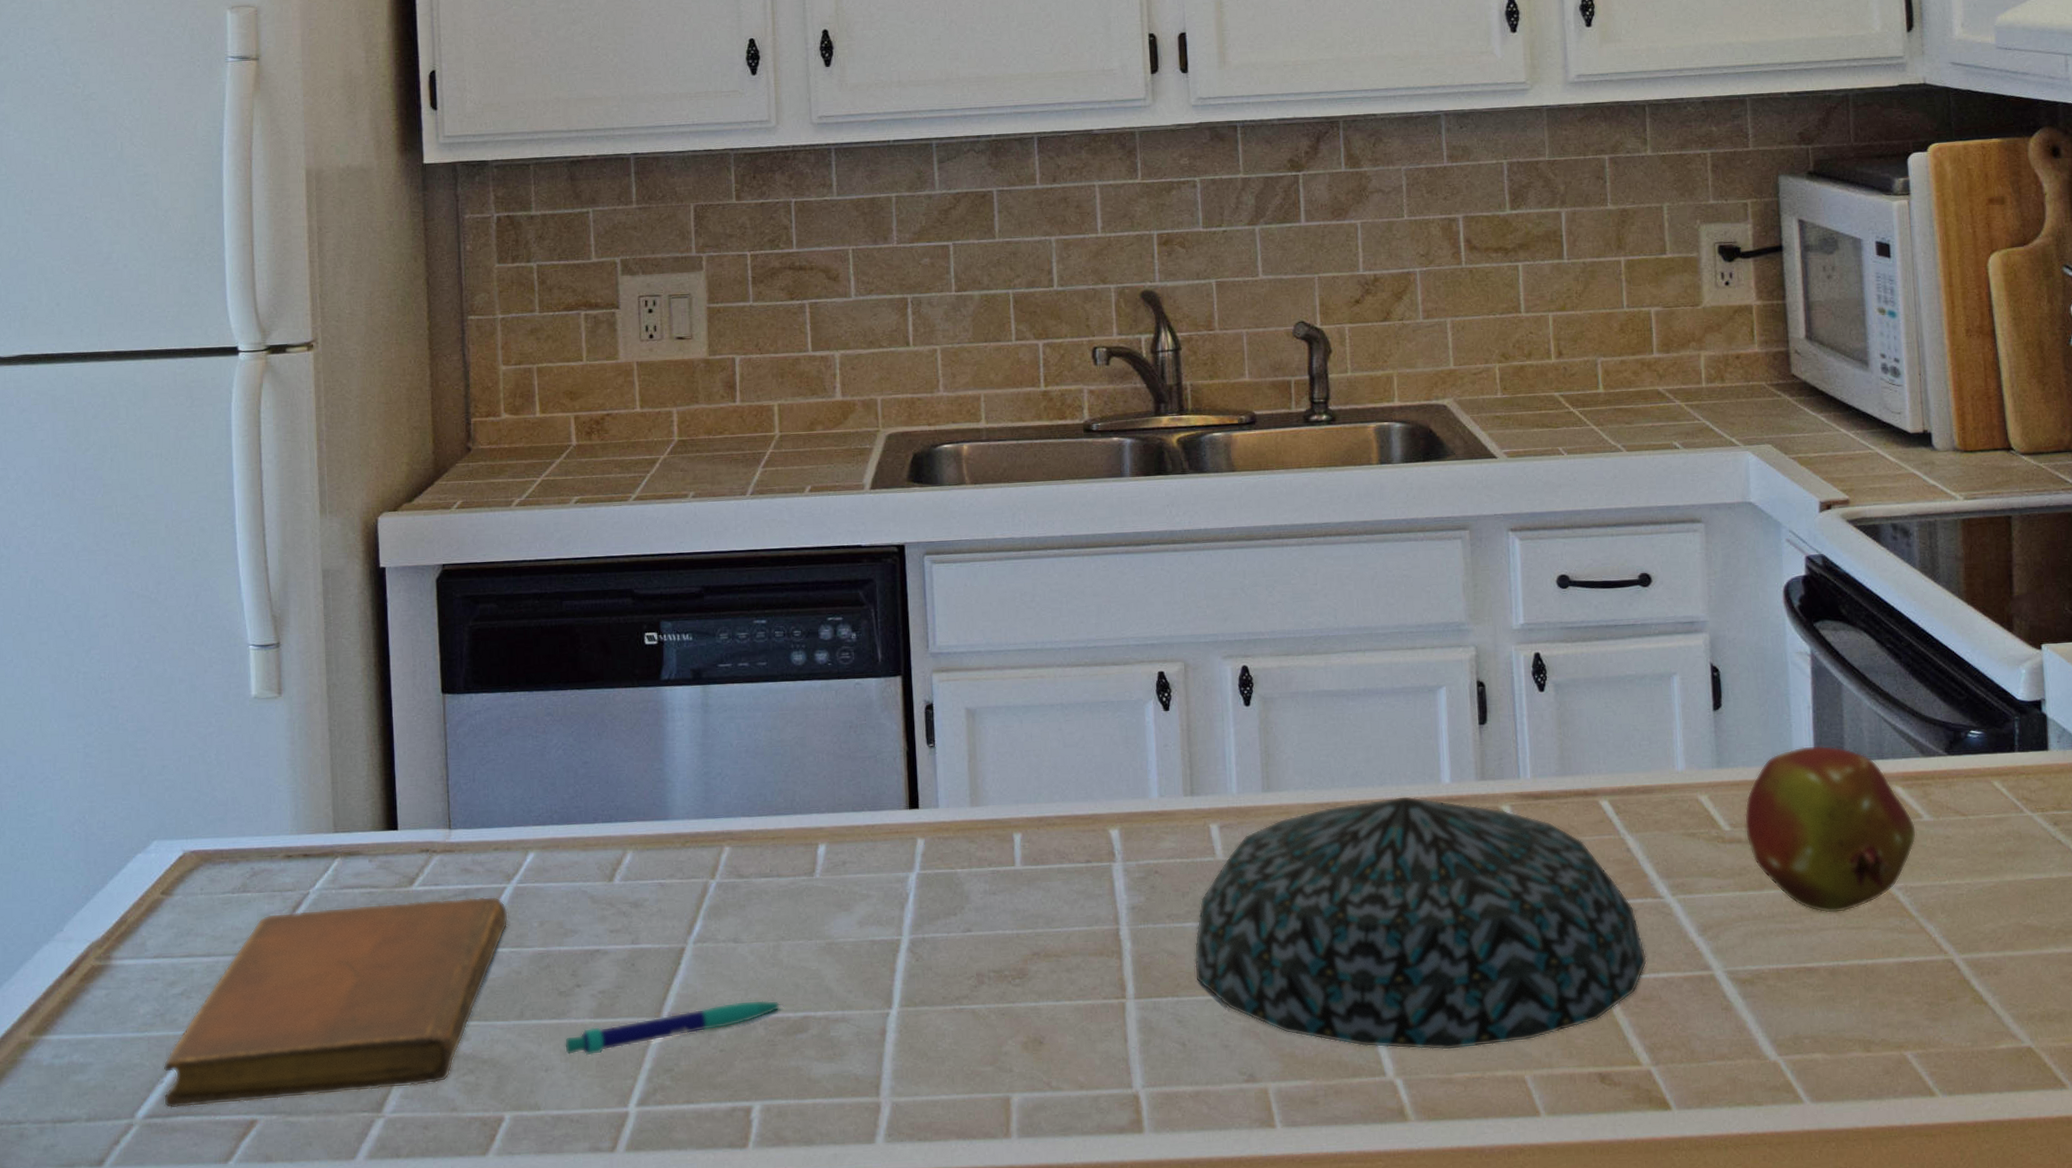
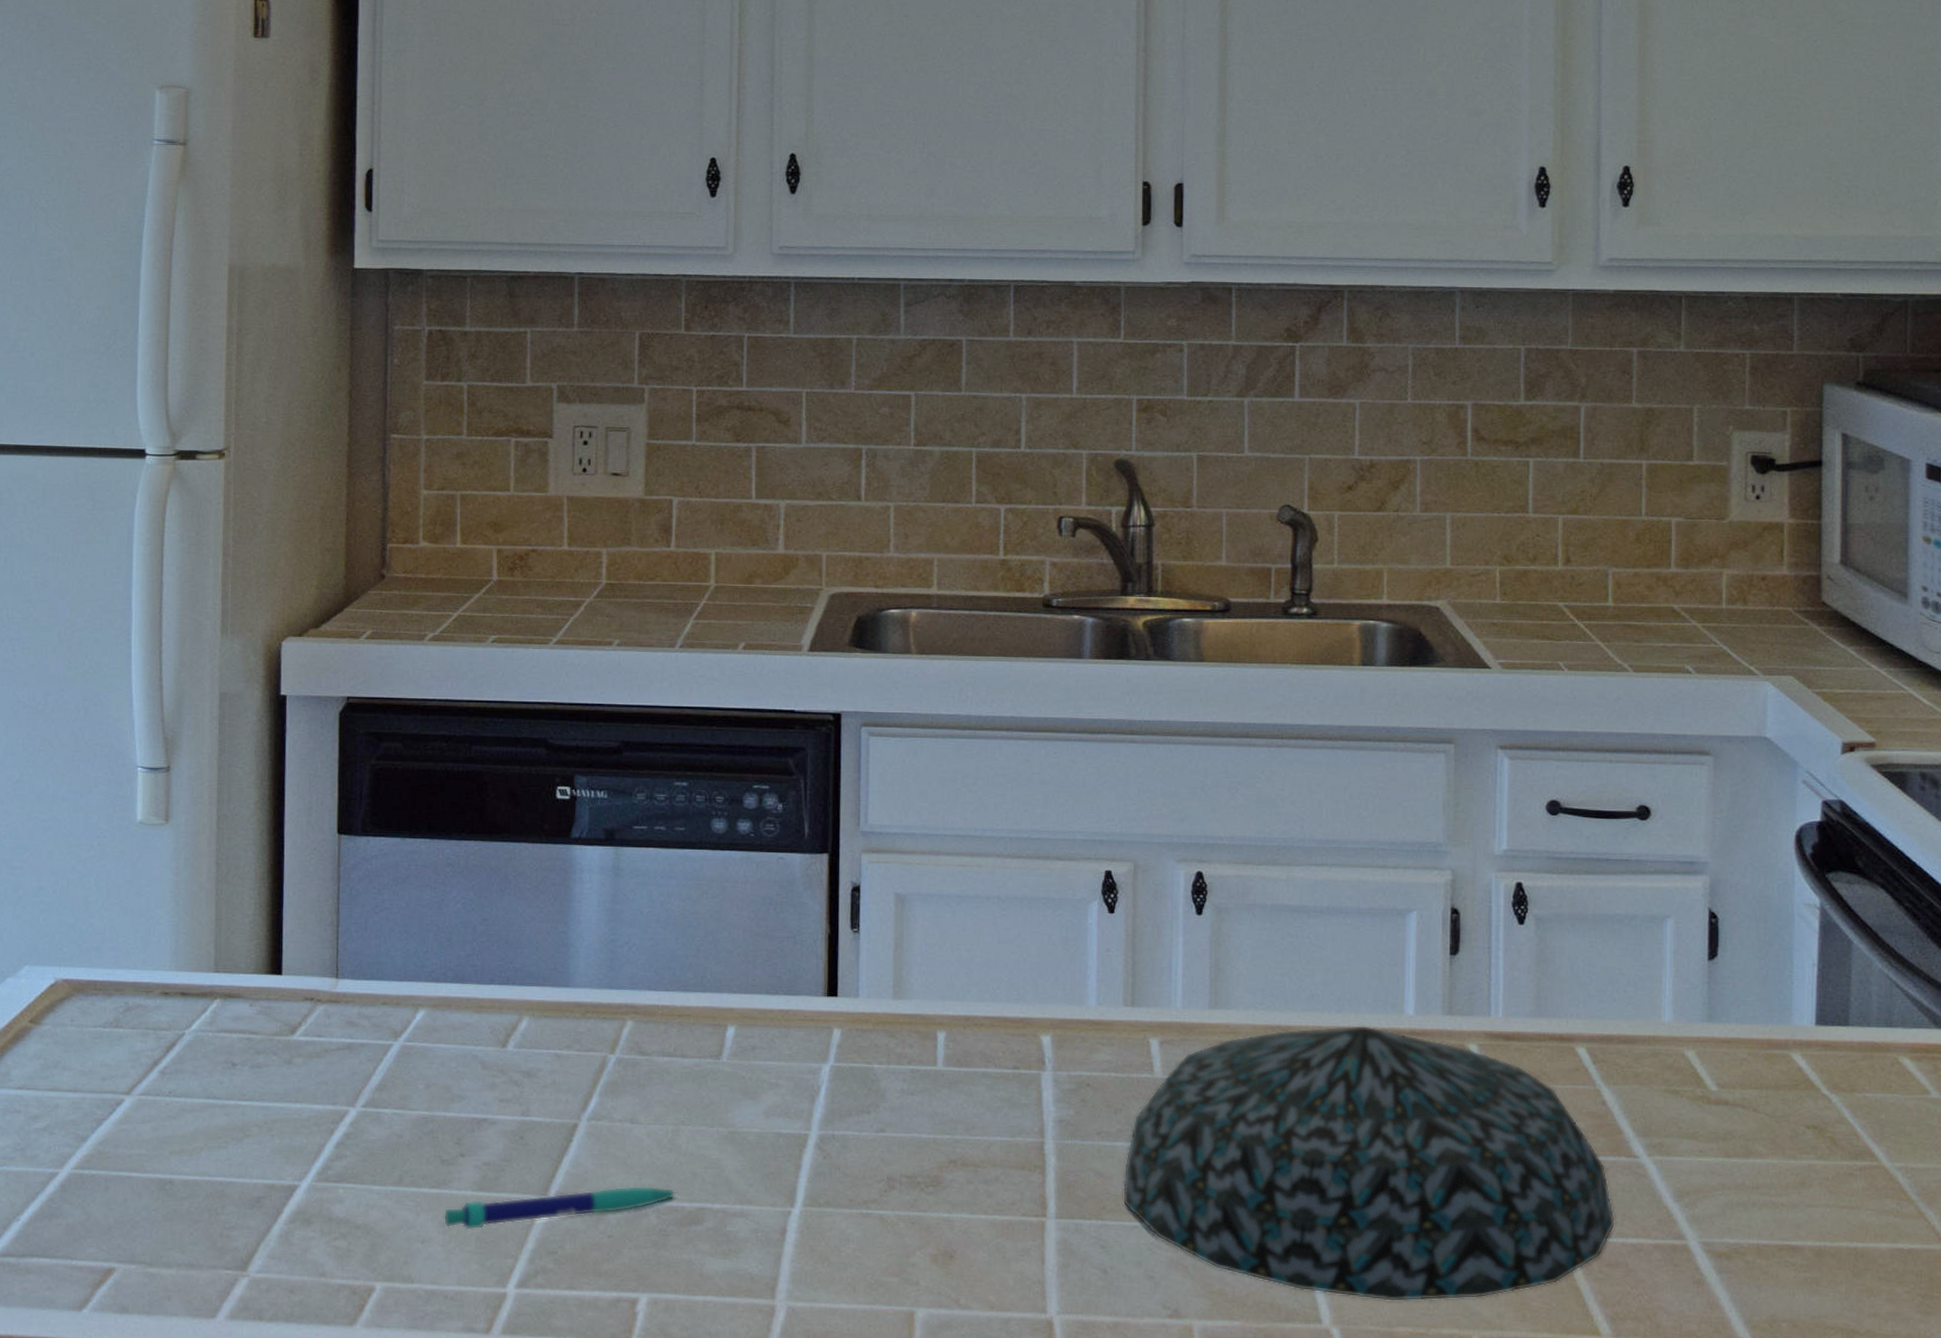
notebook: present [163,896,508,1109] -> none [19,1051,393,1249]
fruit: present [1744,745,1917,914] -> none [1733,1006,1923,1190]

